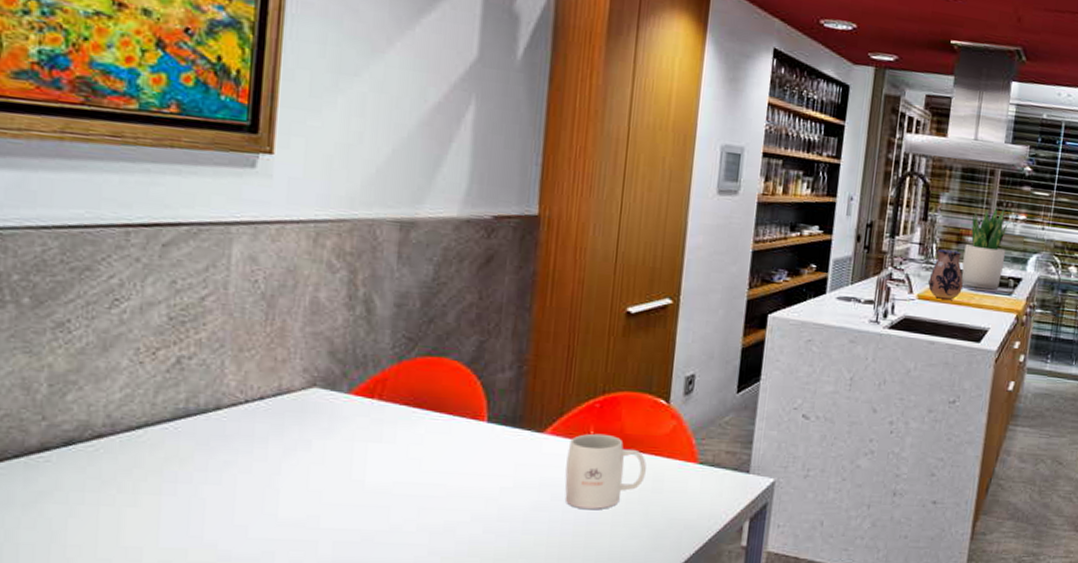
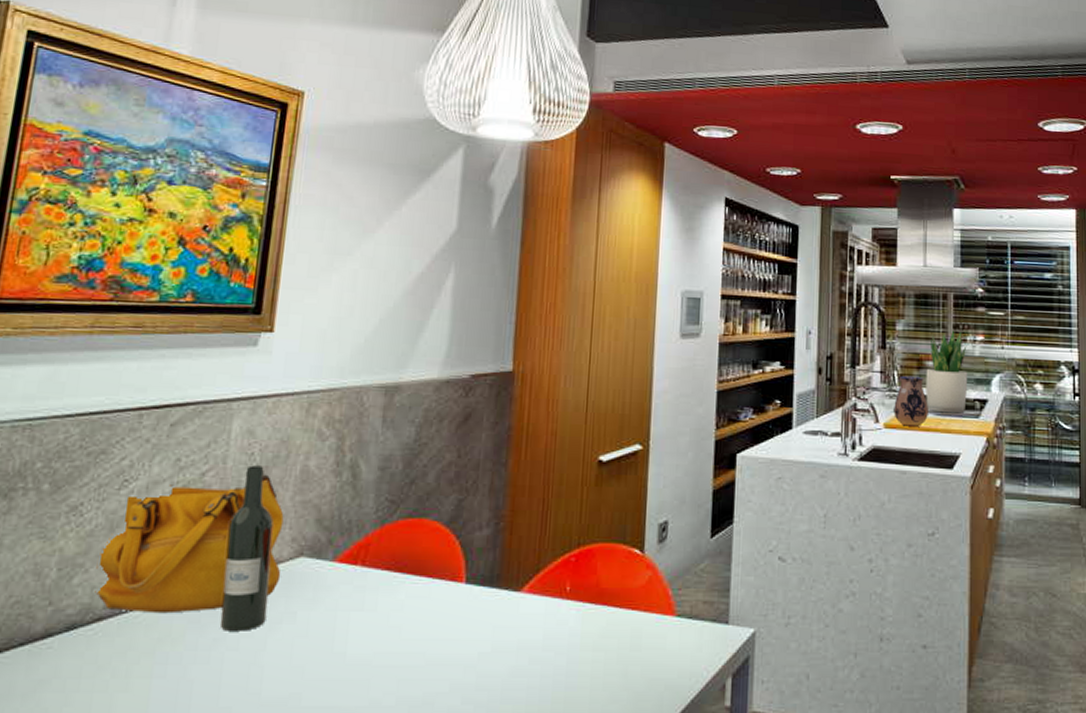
handbag: none [91,302,294,435] -> present [95,474,284,614]
wine bottle: none [230,293,283,456] -> present [219,465,274,631]
mug: present [564,433,647,510] -> none [542,589,624,673]

